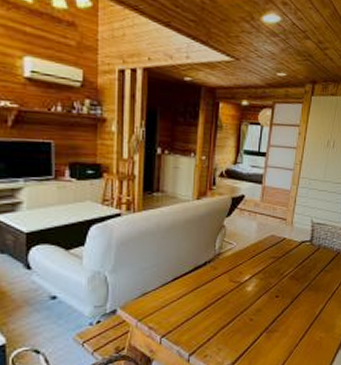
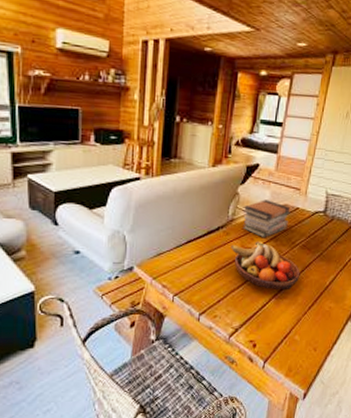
fruit bowl: none [219,274,290,323] -> present [231,241,300,289]
book stack: none [229,231,278,271] -> present [242,200,291,238]

